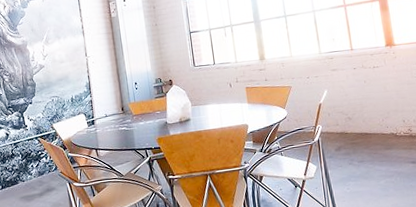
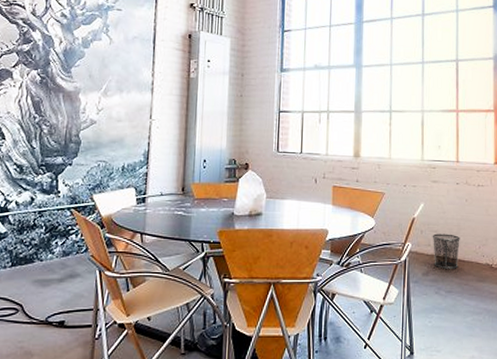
waste bin: none [339,112,366,143] -> present [432,233,460,269]

